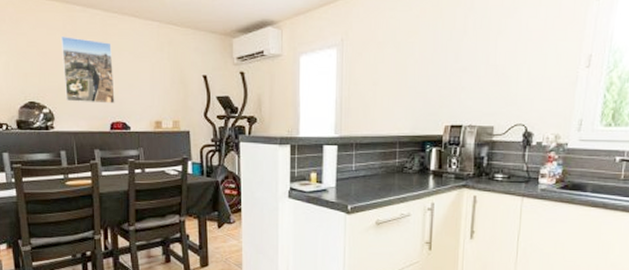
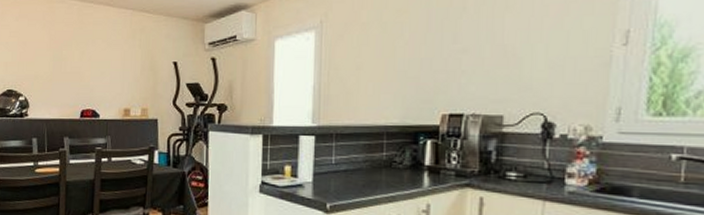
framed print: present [60,35,115,104] -> none [39,26,87,91]

